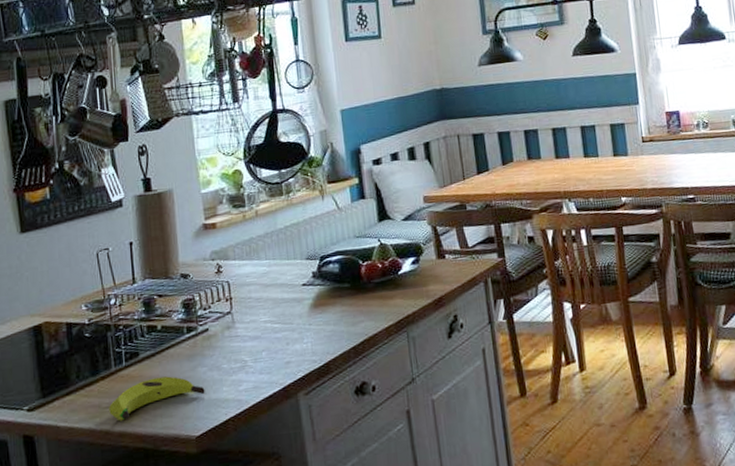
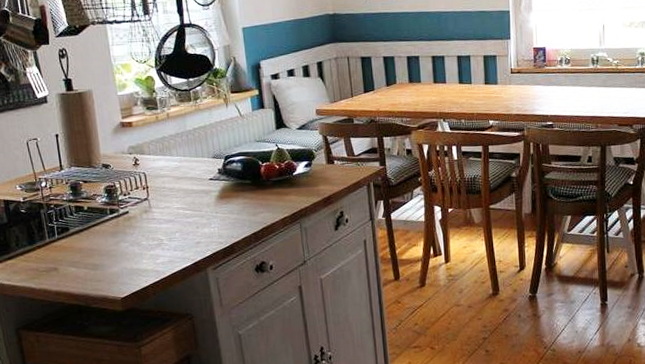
banana: present [109,376,205,421] -> none [45,248,128,283]

